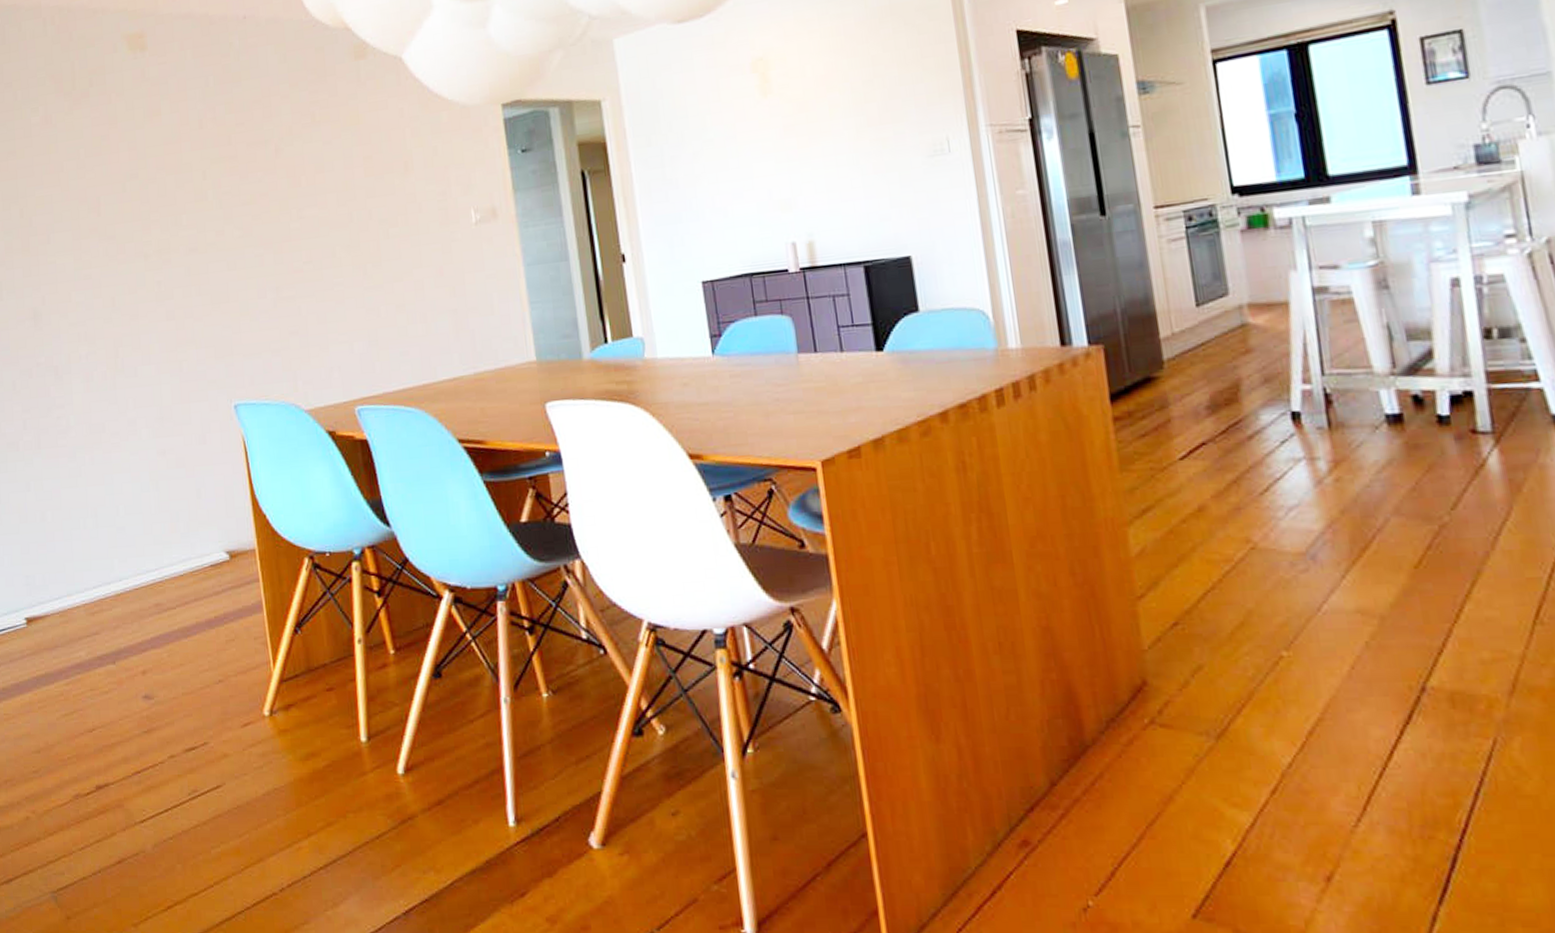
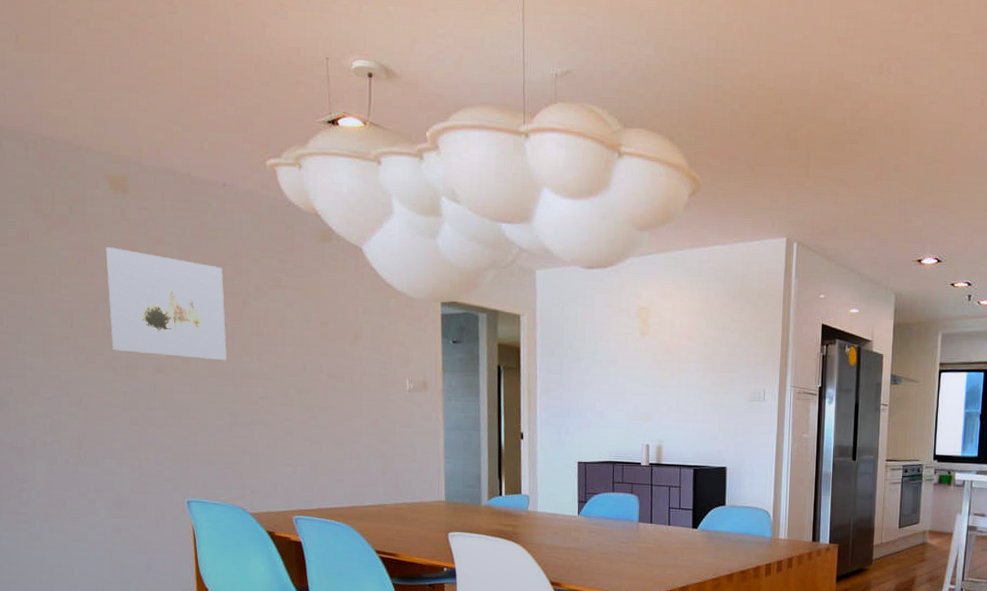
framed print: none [128,113,264,235] -> present [106,247,227,361]

